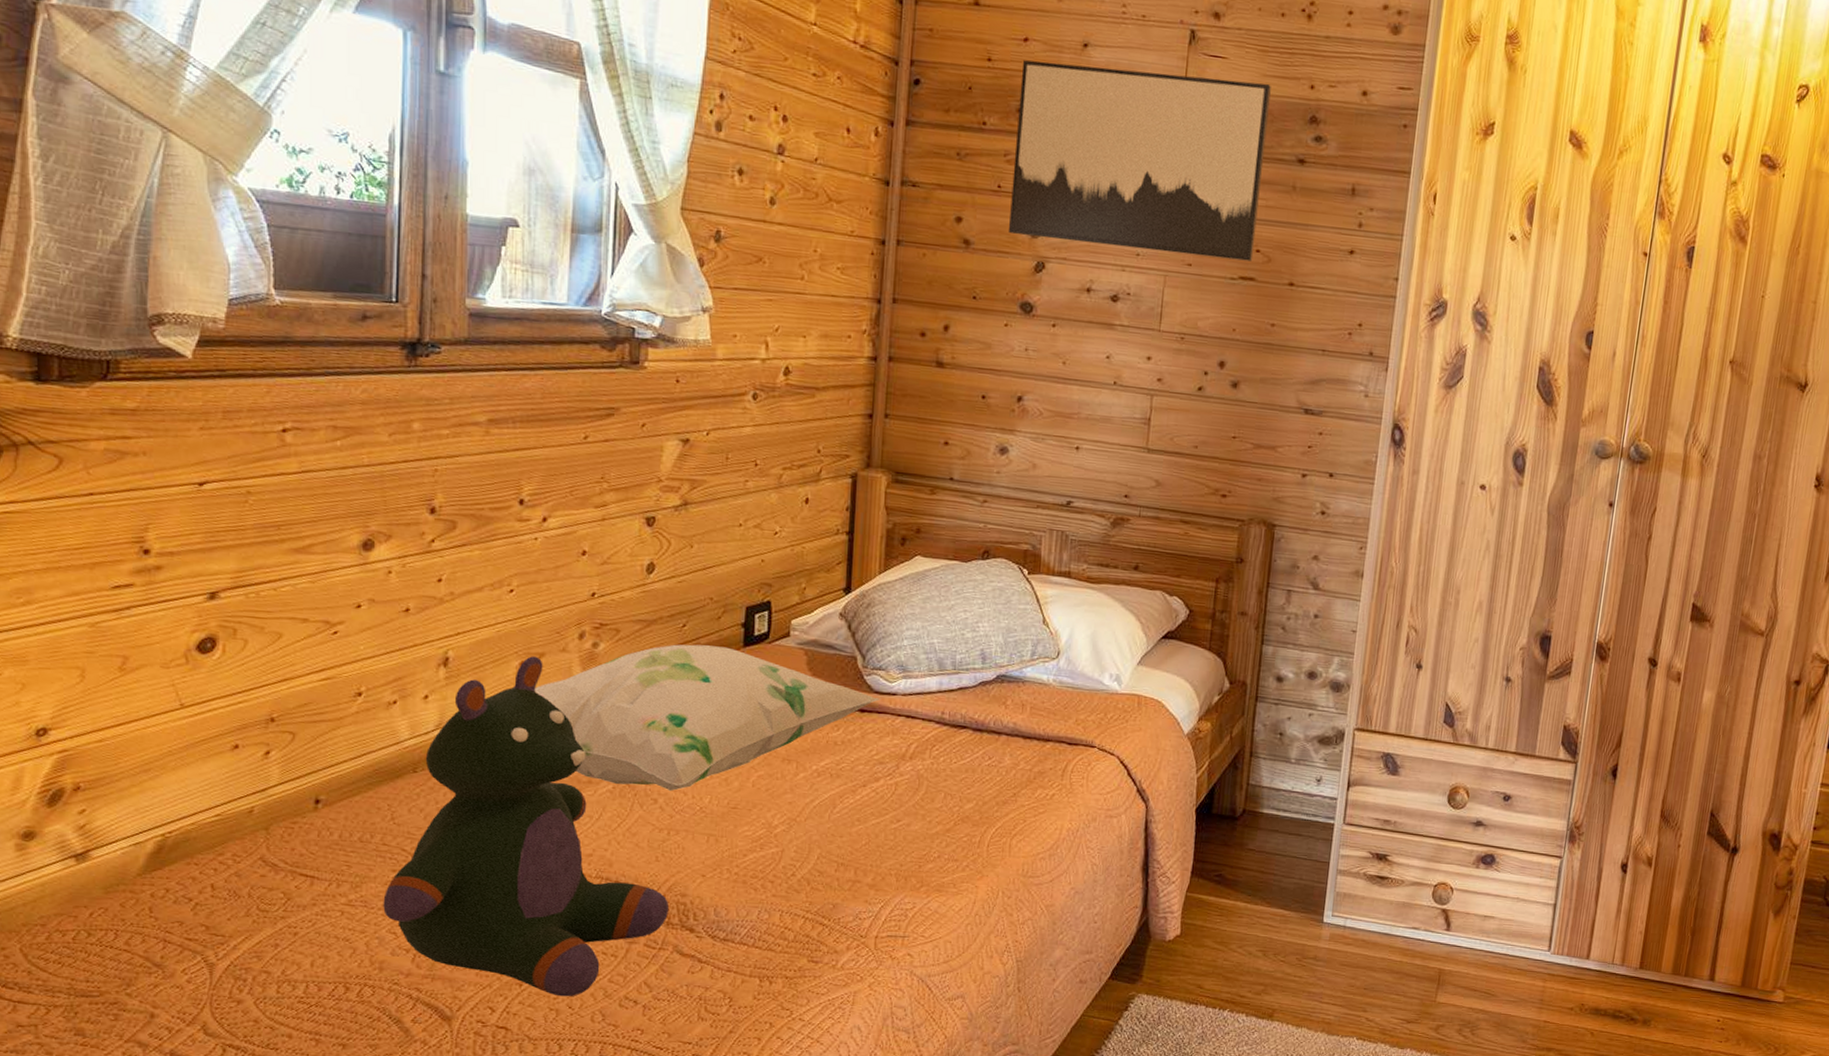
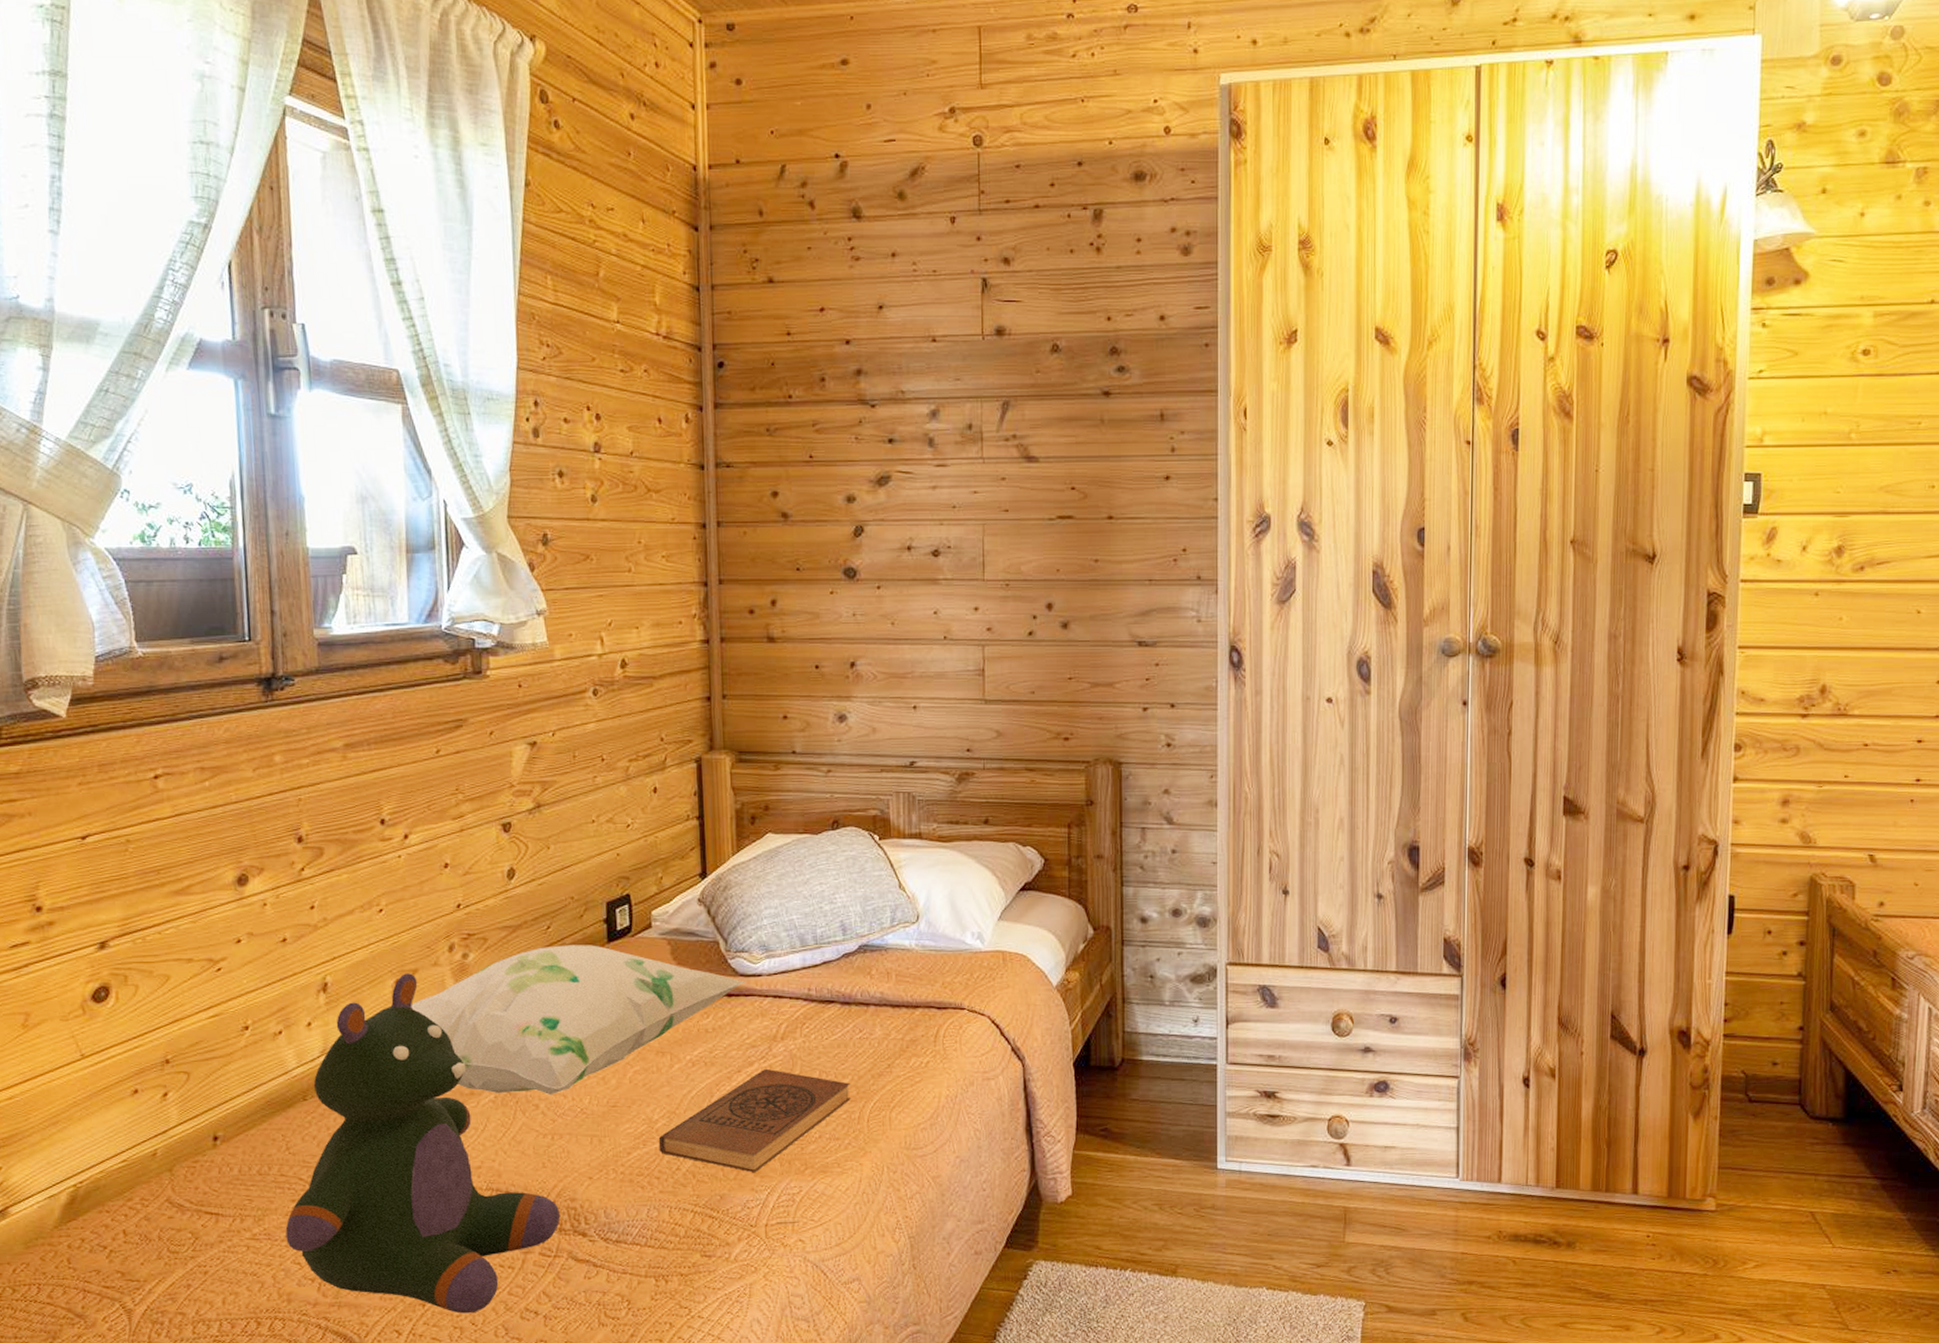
book: none [775,785,974,886] -> present [658,1068,851,1173]
wall art: present [1007,60,1271,262] -> none [821,321,1069,502]

